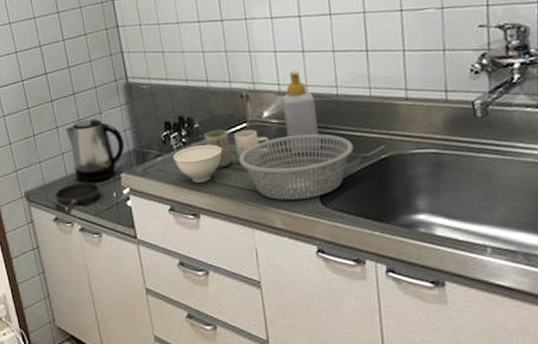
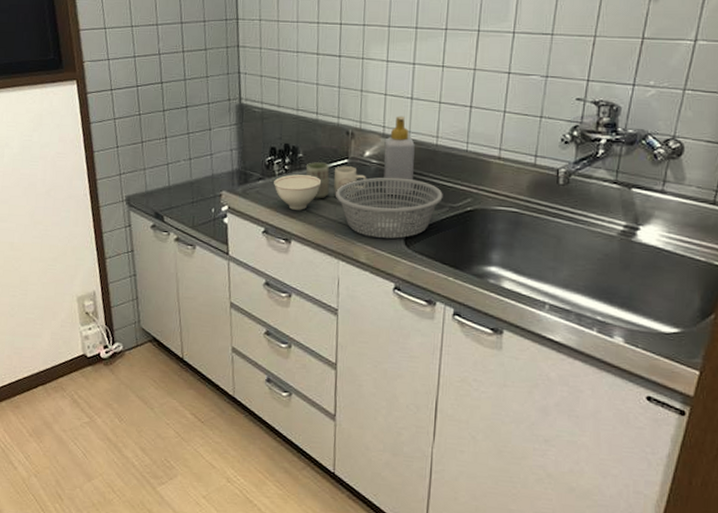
frying pan: present [55,182,101,215] -> none [155,194,200,224]
kettle: present [66,118,125,184] -> none [174,133,229,197]

